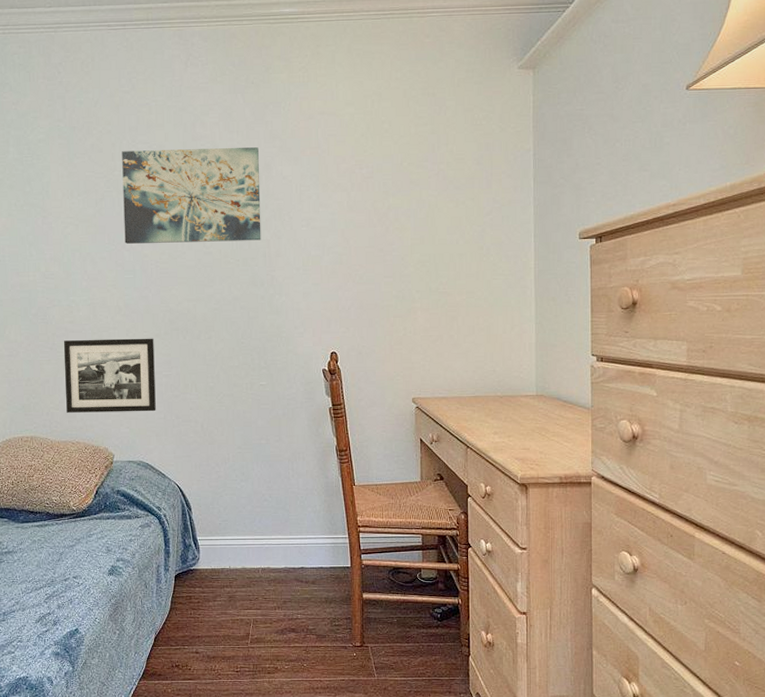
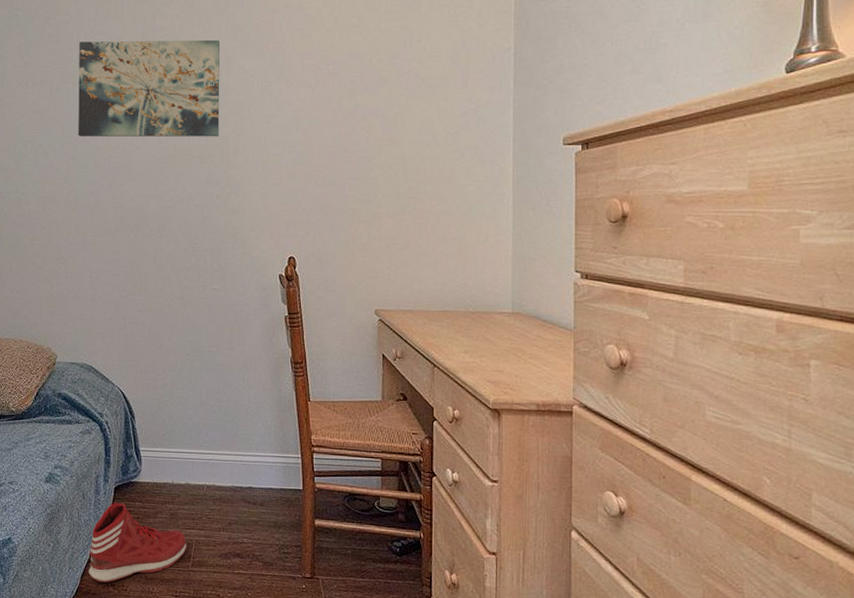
picture frame: present [63,338,156,413] -> none [10,233,103,312]
sneaker: none [153,590,246,664] -> present [88,503,187,583]

